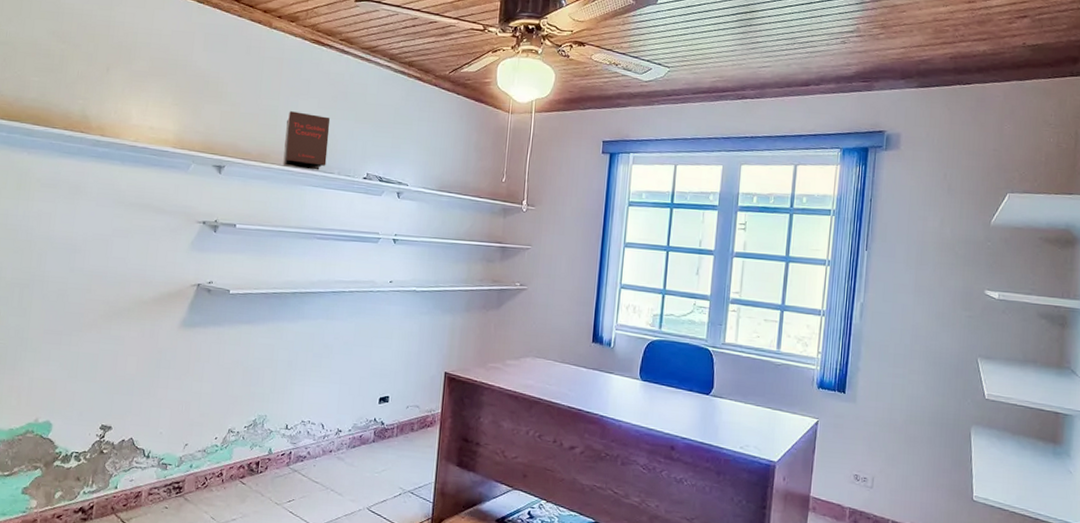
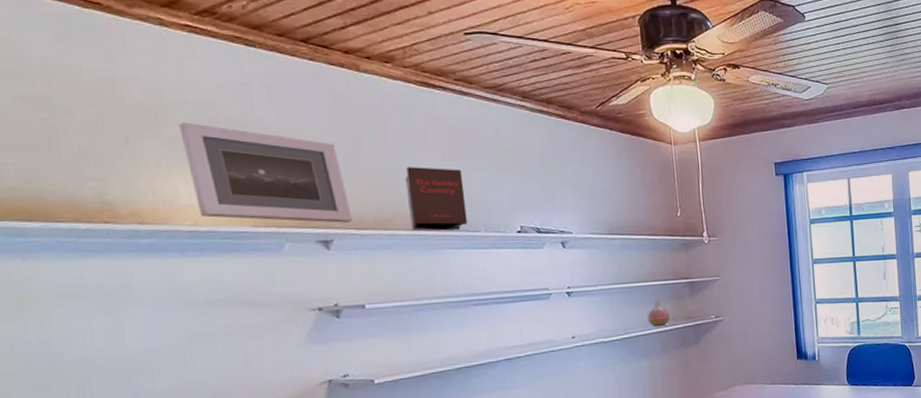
picture frame: none [140,59,242,153] -> present [179,121,353,223]
vase: none [457,259,478,286] -> present [647,299,670,327]

